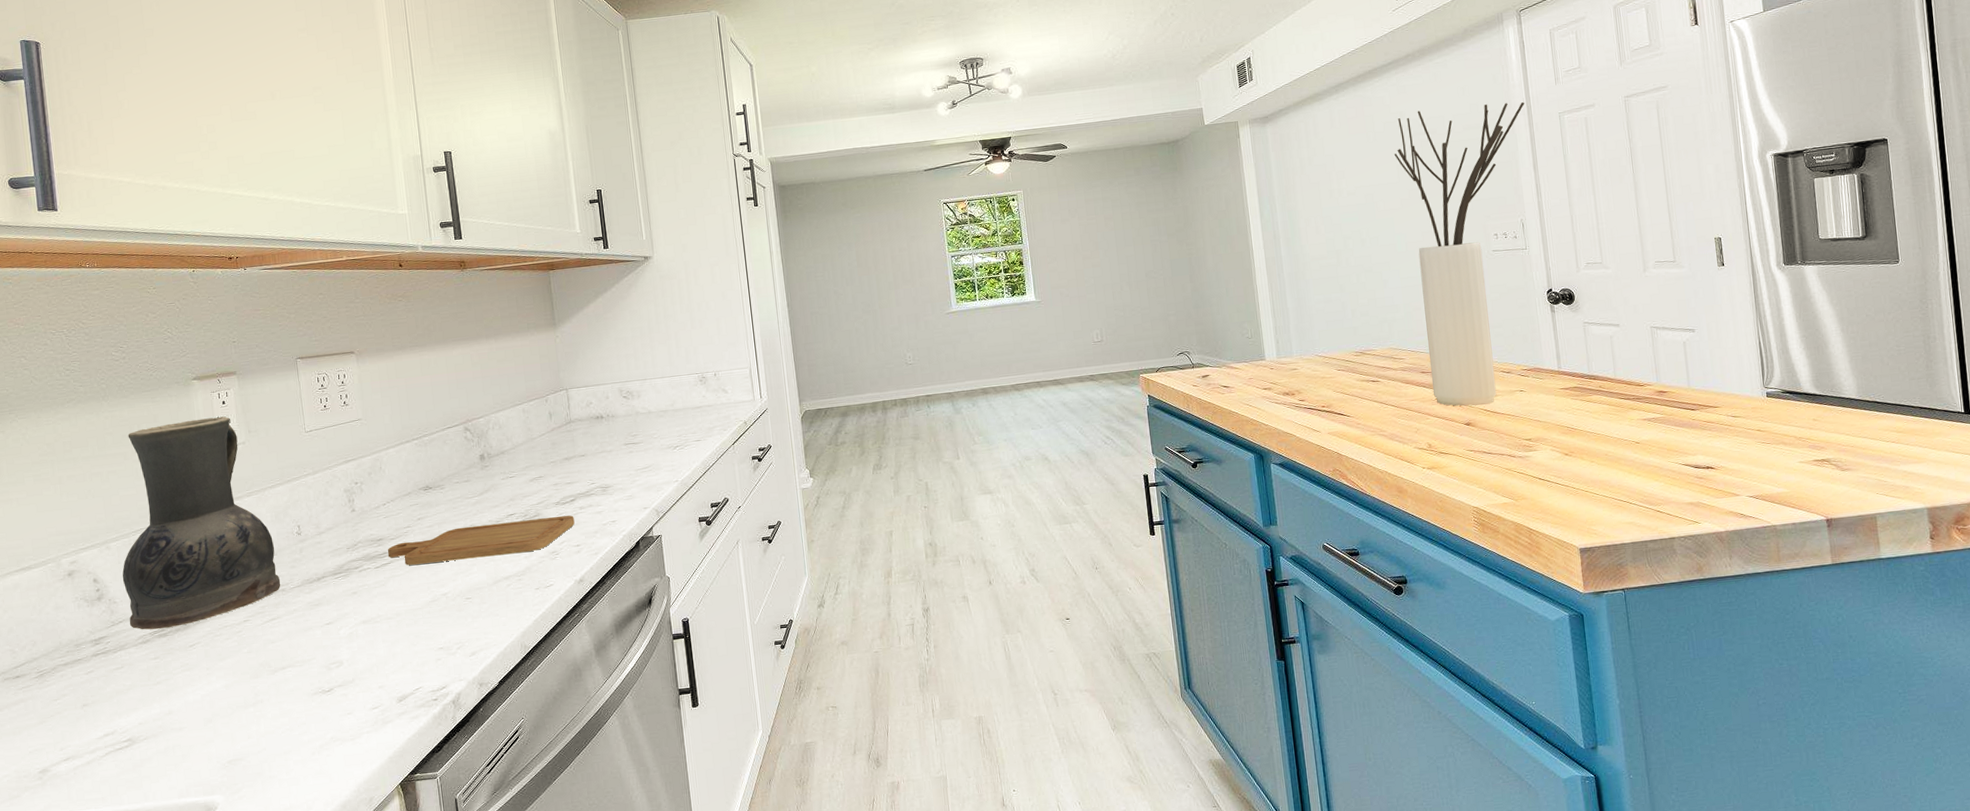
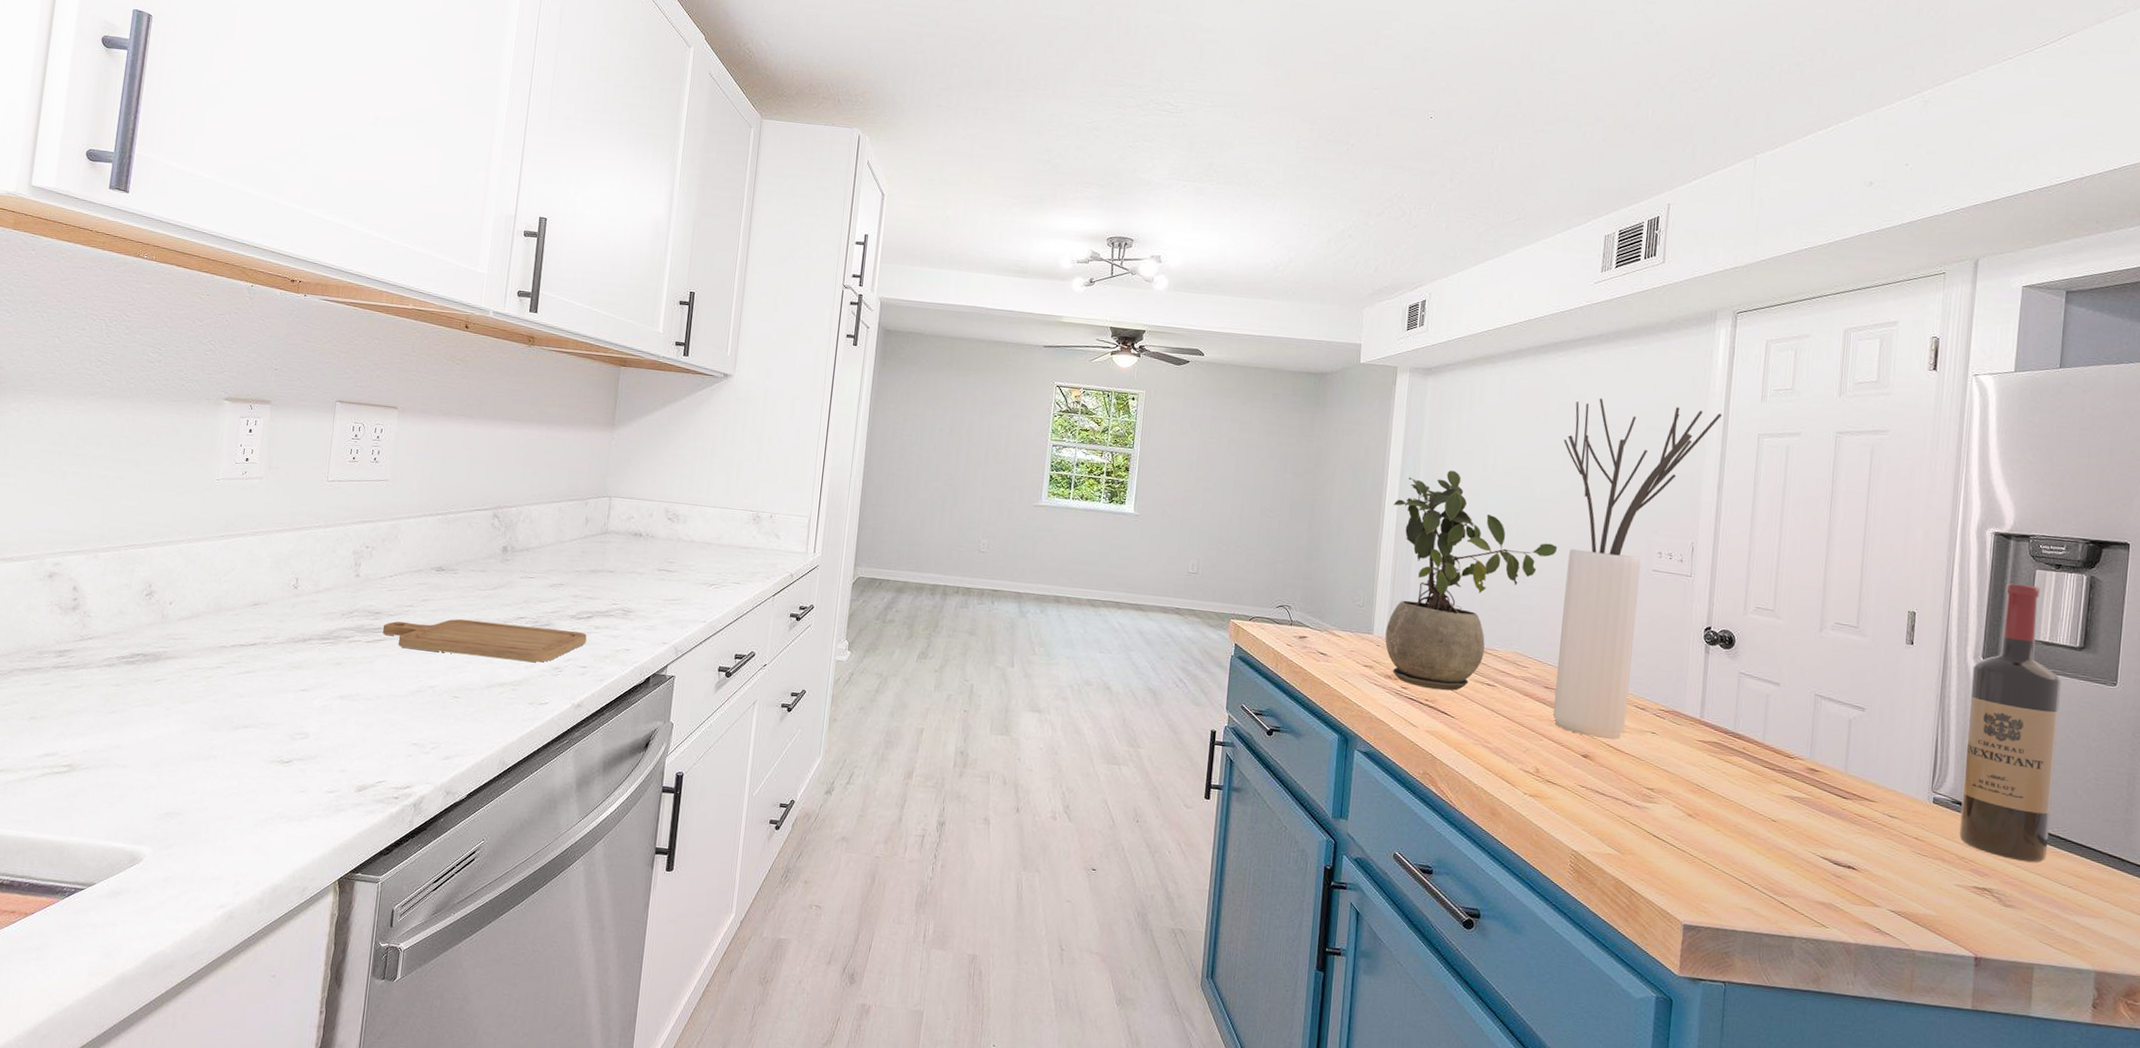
vase: present [122,416,281,630] -> none [98,439,267,657]
potted plant: none [1260,202,1408,397] -> present [1385,470,1558,691]
wine bottle: none [1777,192,1870,431] -> present [1959,583,2061,864]

